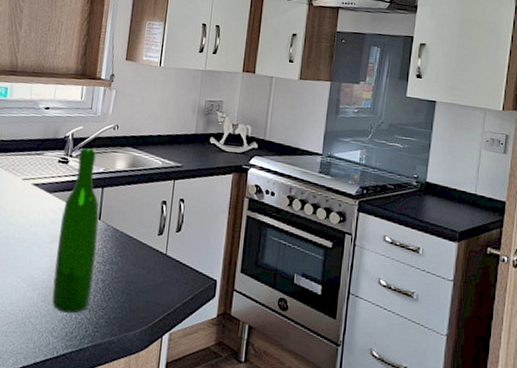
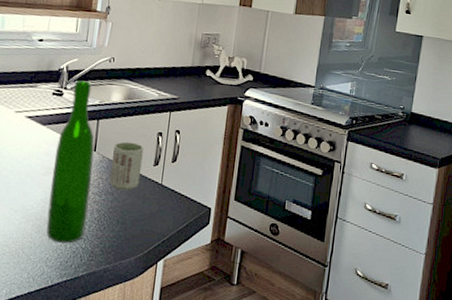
cup: none [114,210,148,261] -> present [110,141,144,191]

